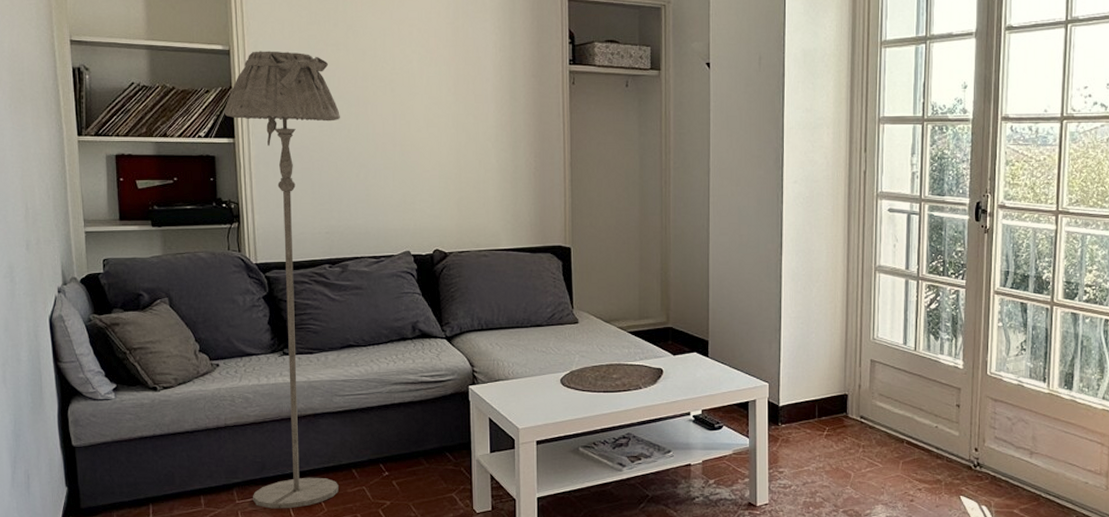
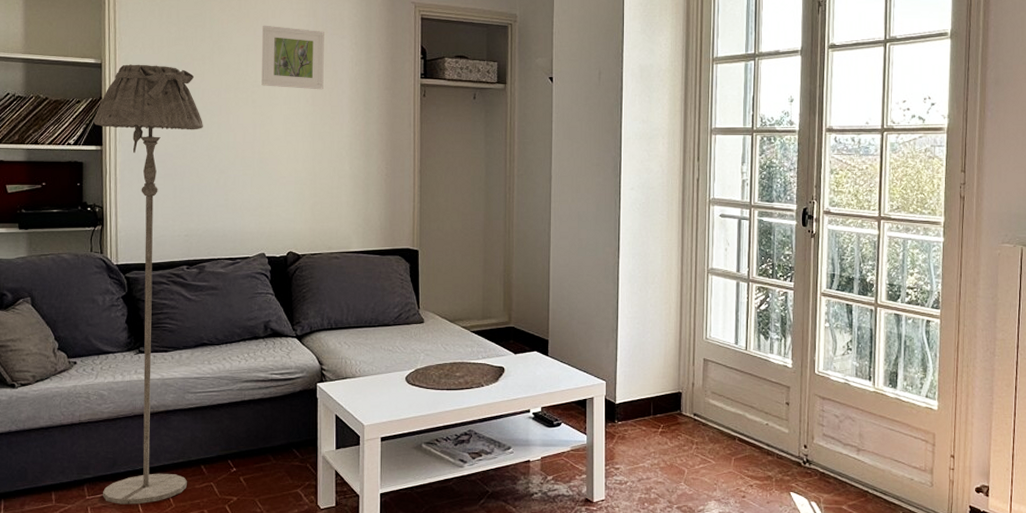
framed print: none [399,7,466,78] -> present [261,25,324,90]

